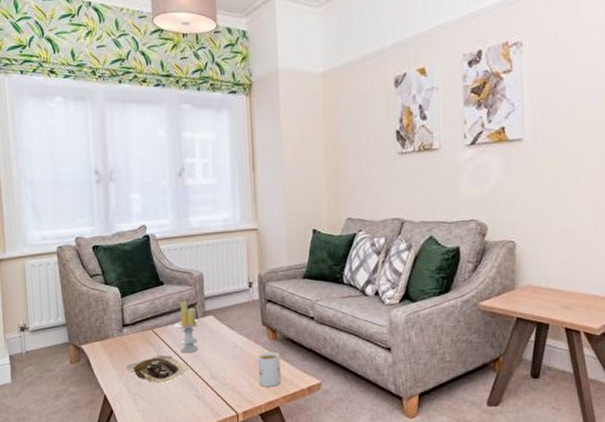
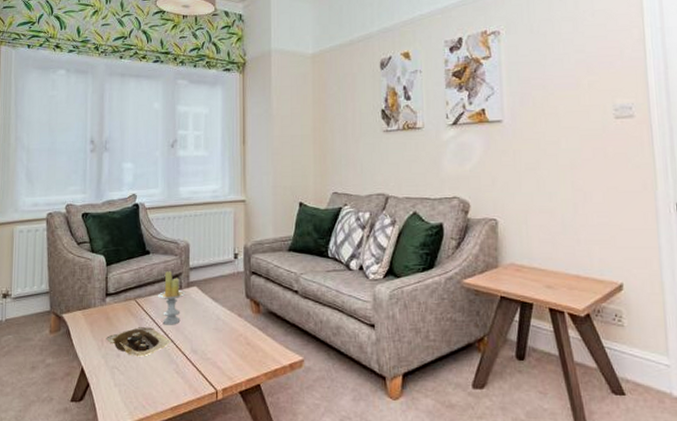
mug: present [257,352,281,387] -> none [240,325,263,363]

